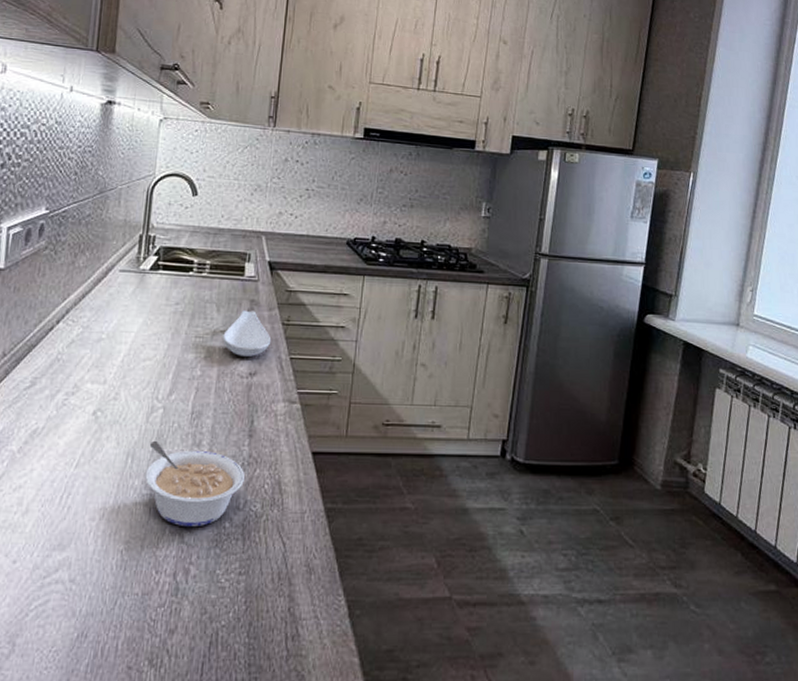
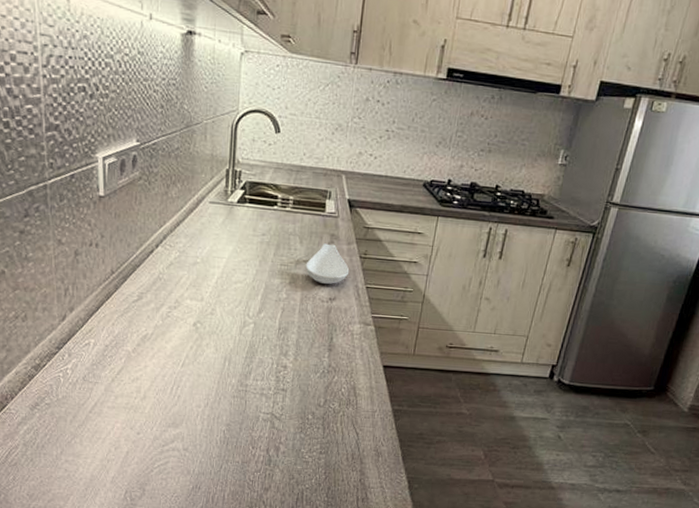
legume: present [145,440,245,528] -> none [240,349,325,417]

